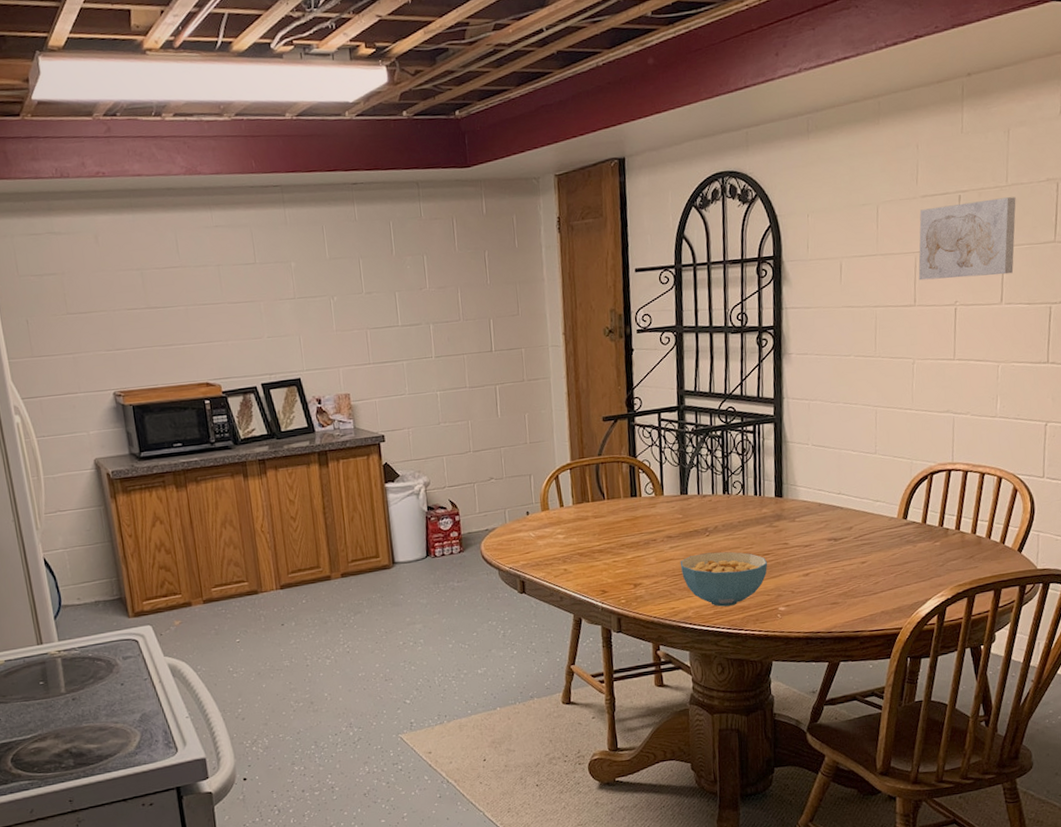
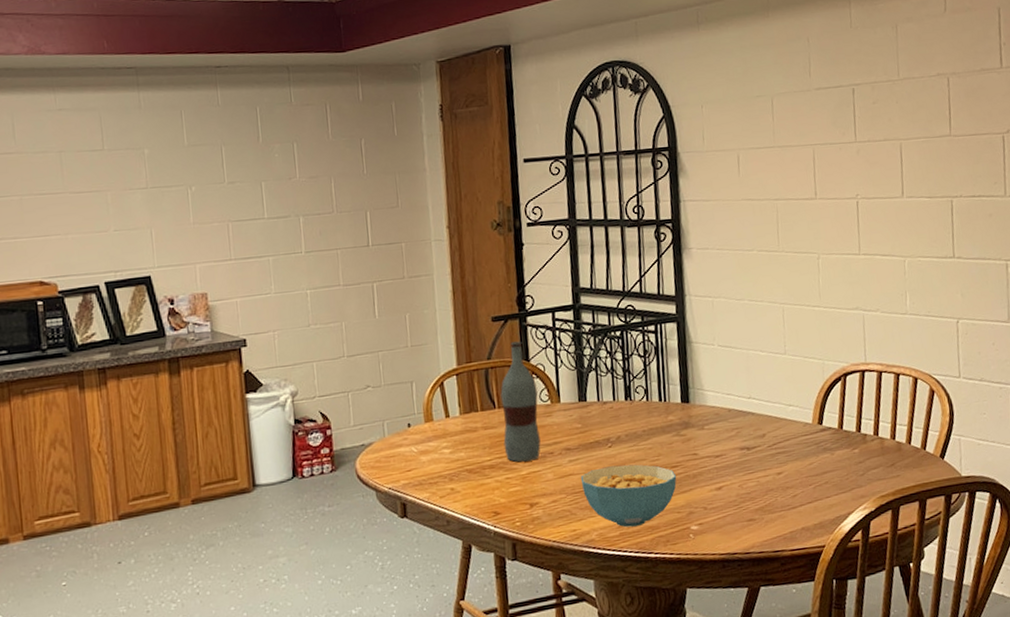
bottle: none [609,439,645,548] -> present [500,341,541,462]
wall art: present [918,197,1016,281] -> none [814,91,912,173]

